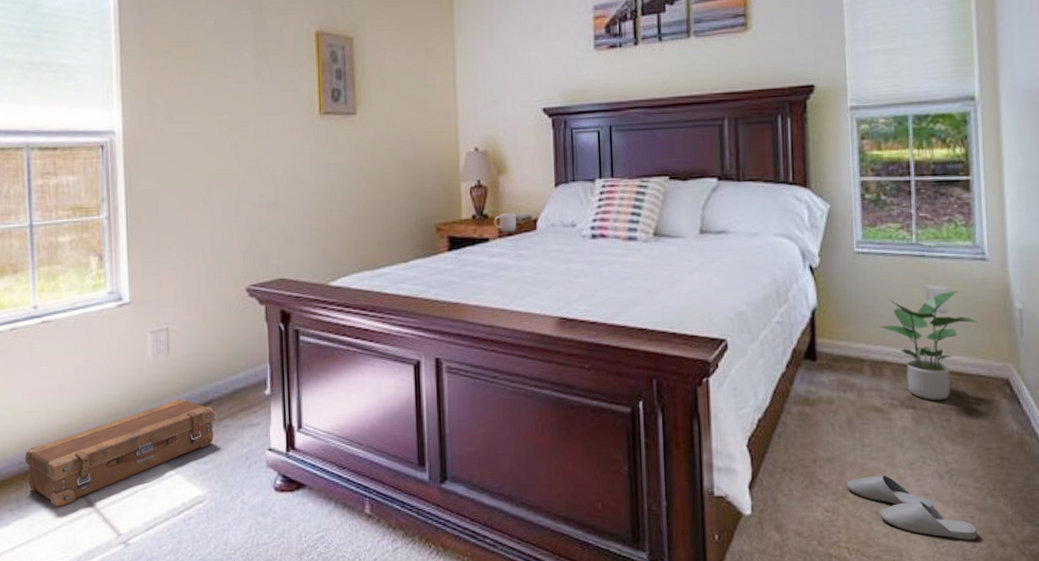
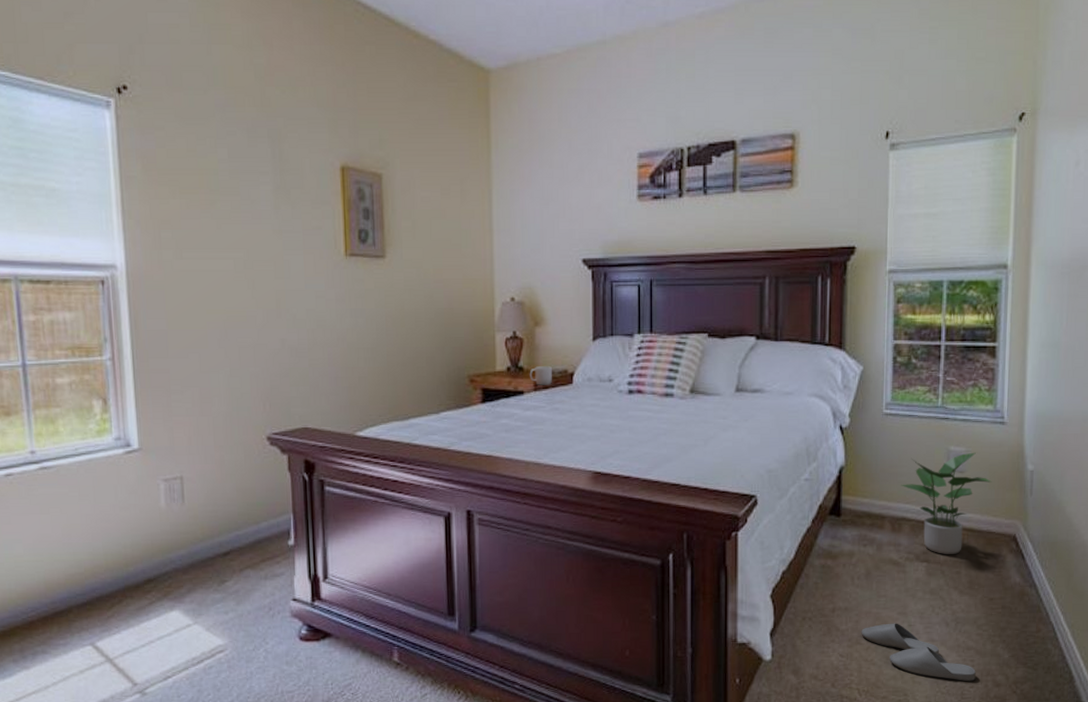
suitcase: present [25,398,215,506] -> none [28,548,236,656]

